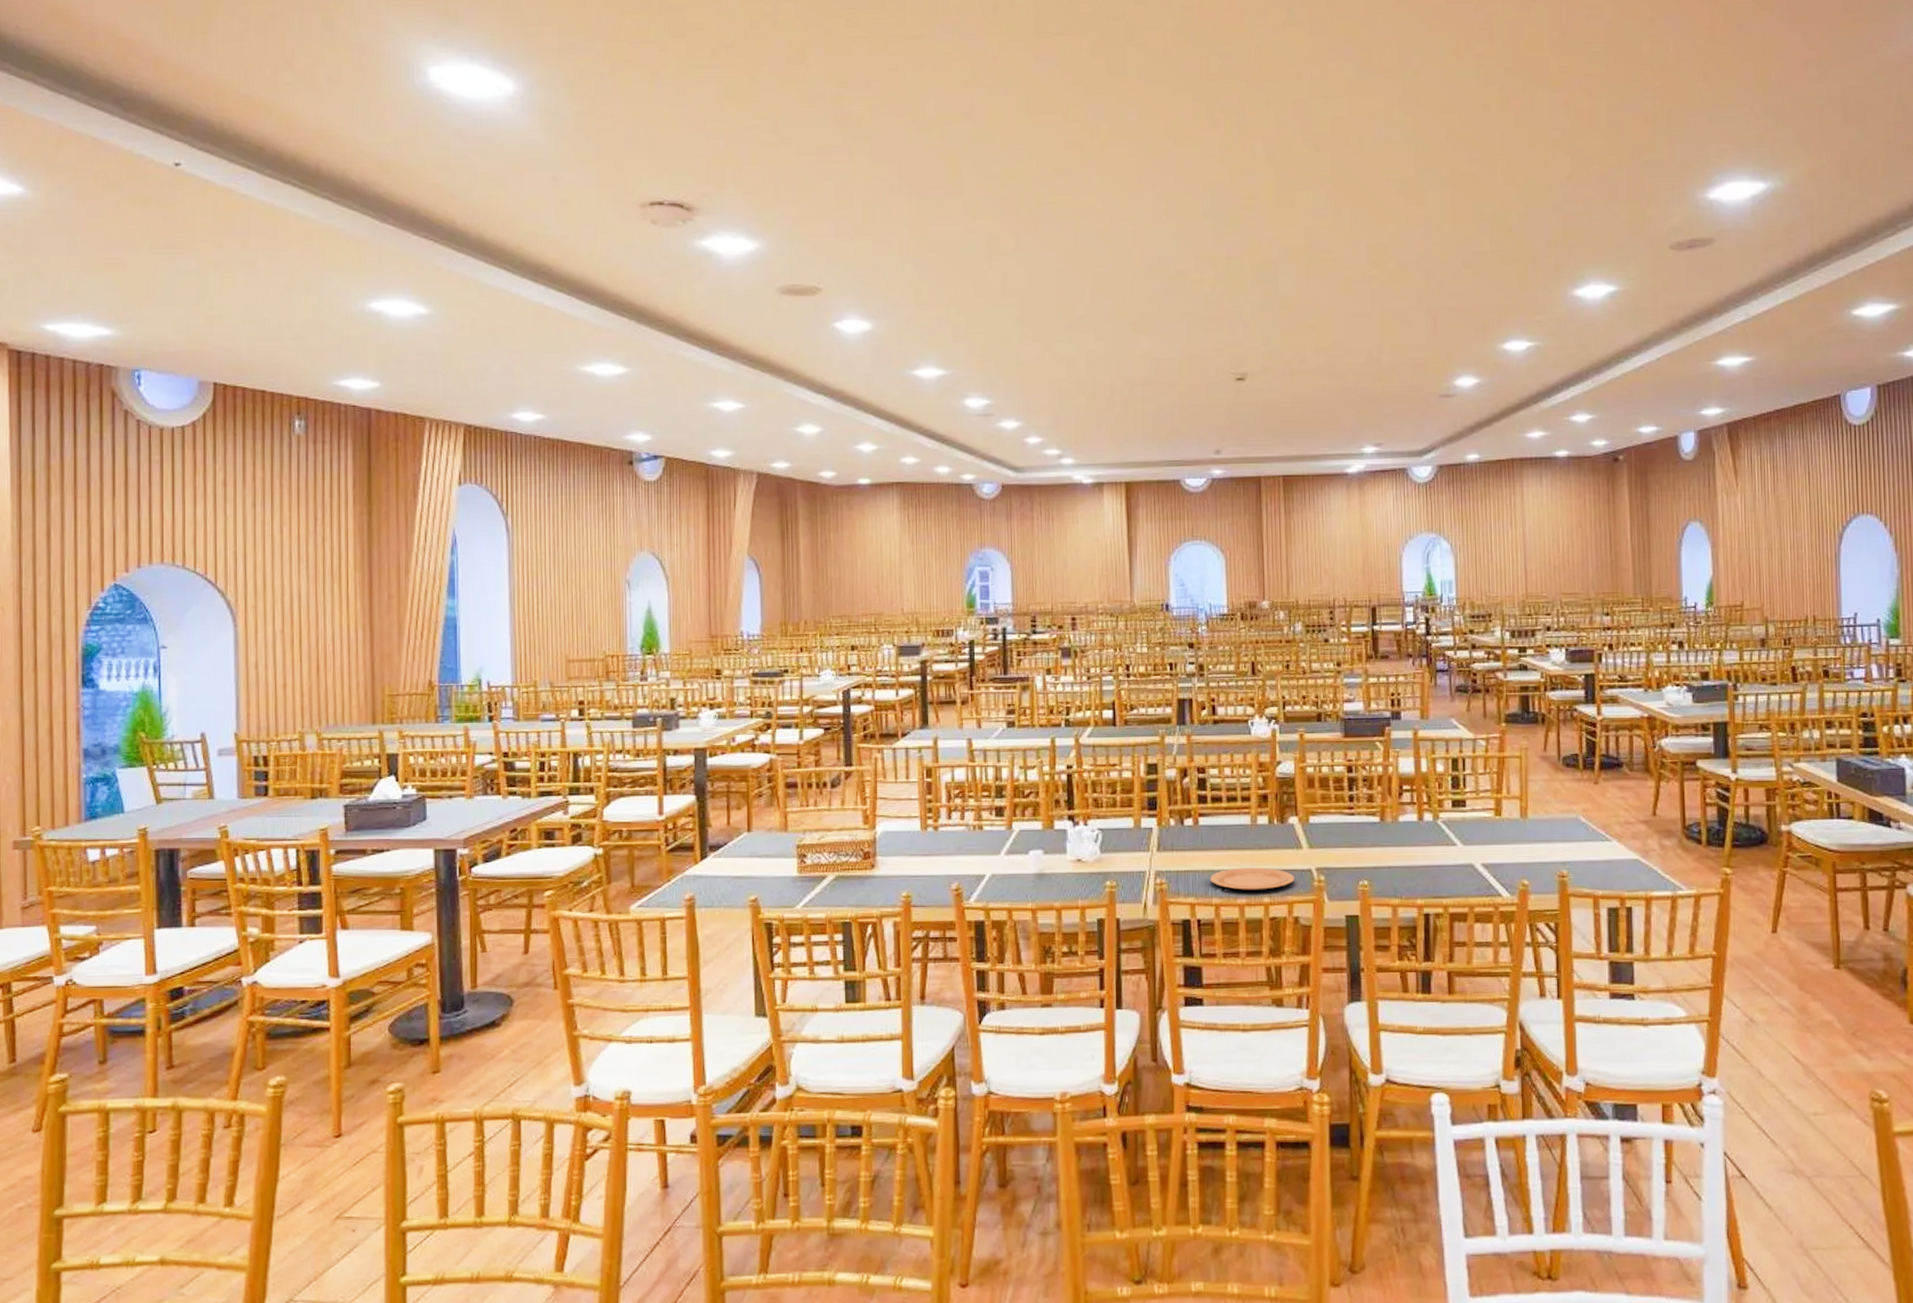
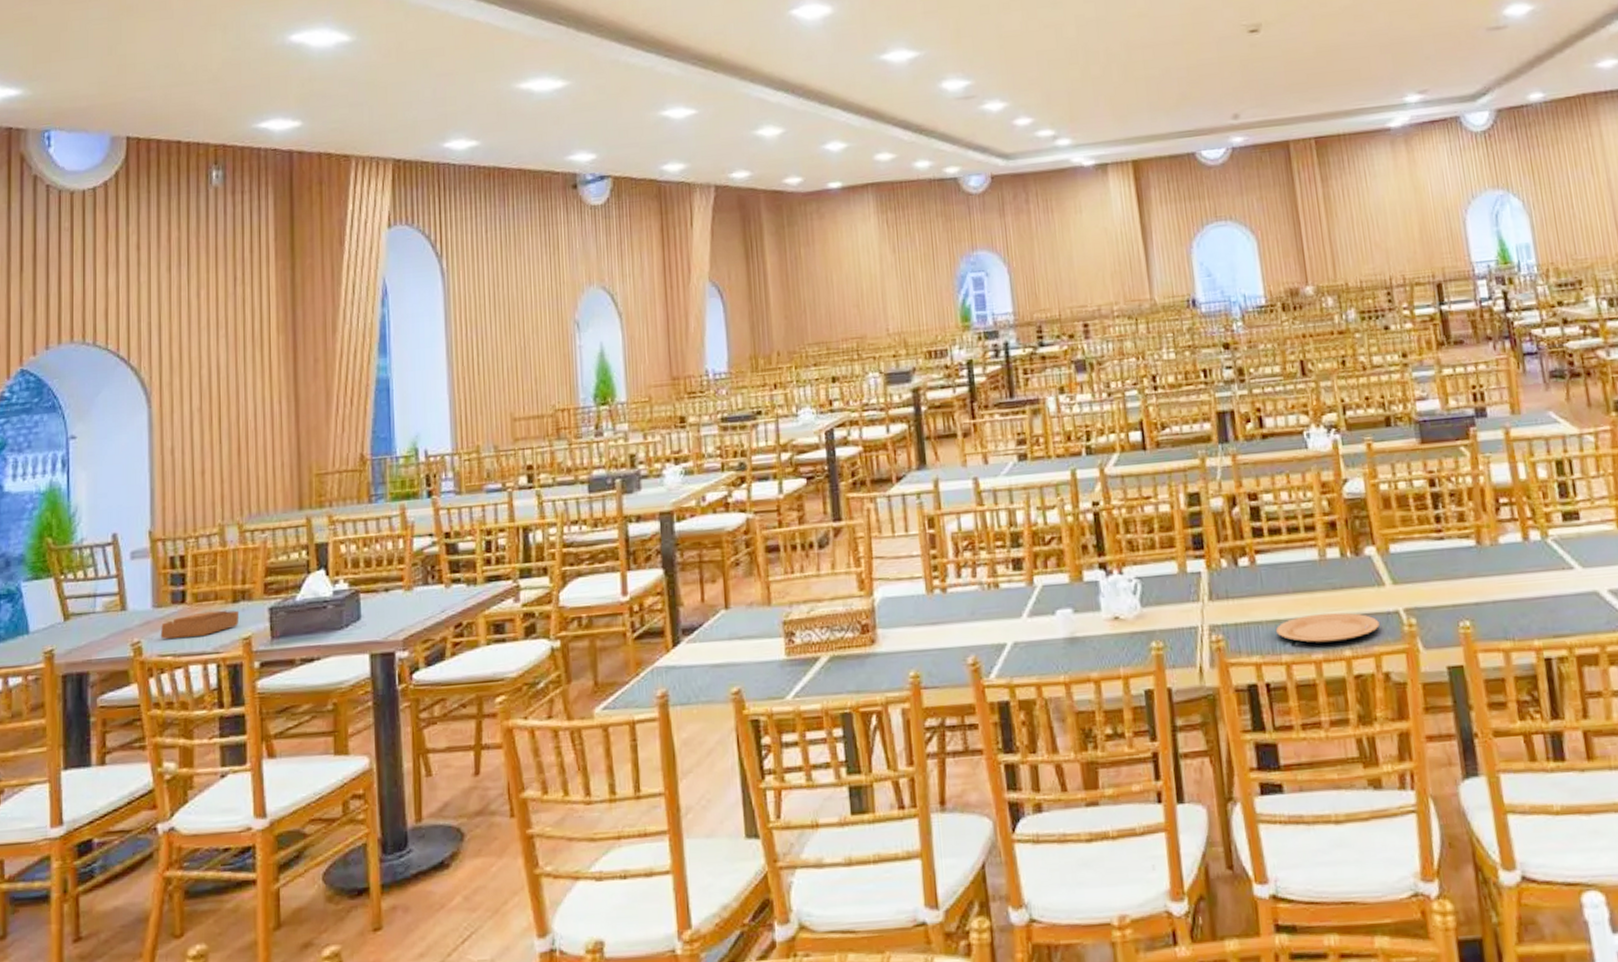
napkin holder: none [245,804,317,826] -> present [160,610,240,639]

